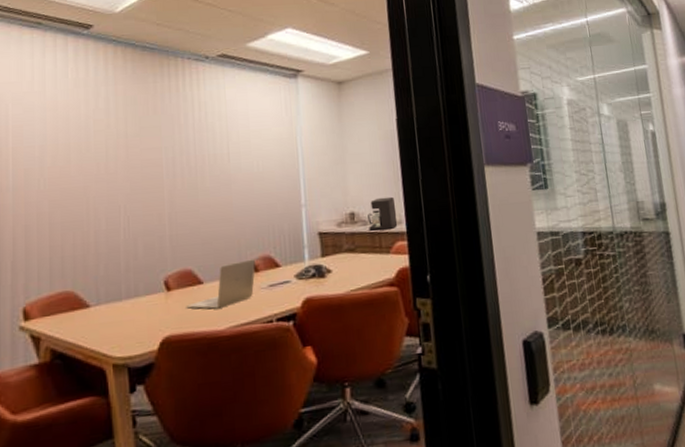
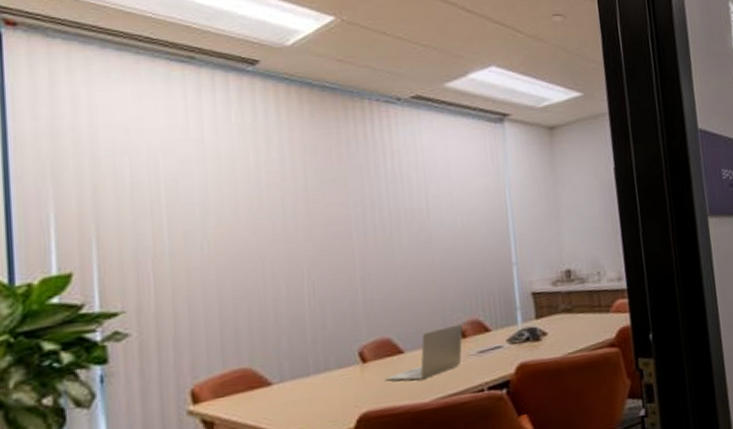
coffee maker: present [367,196,398,231] -> none [585,251,618,289]

